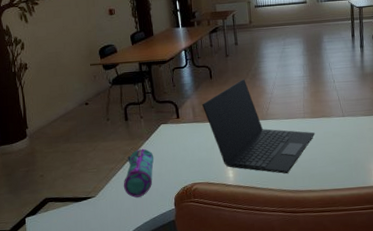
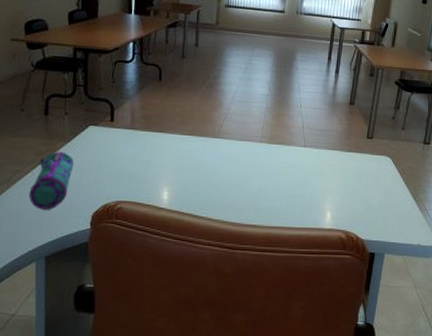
laptop: present [201,78,315,174] -> none [143,86,271,204]

